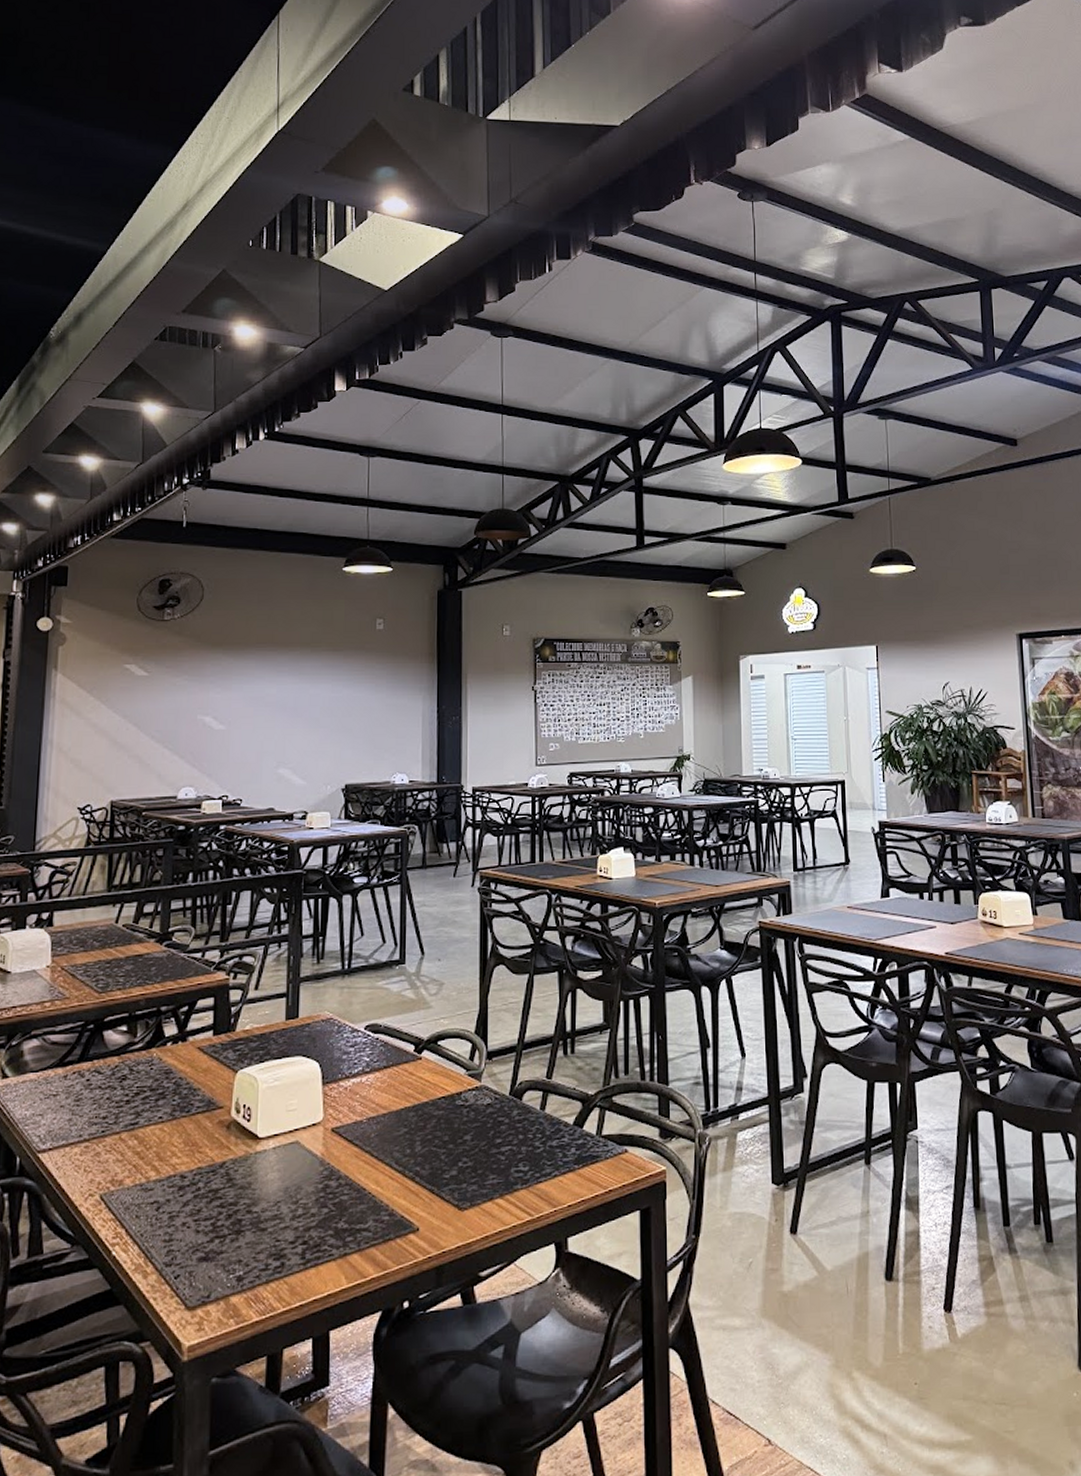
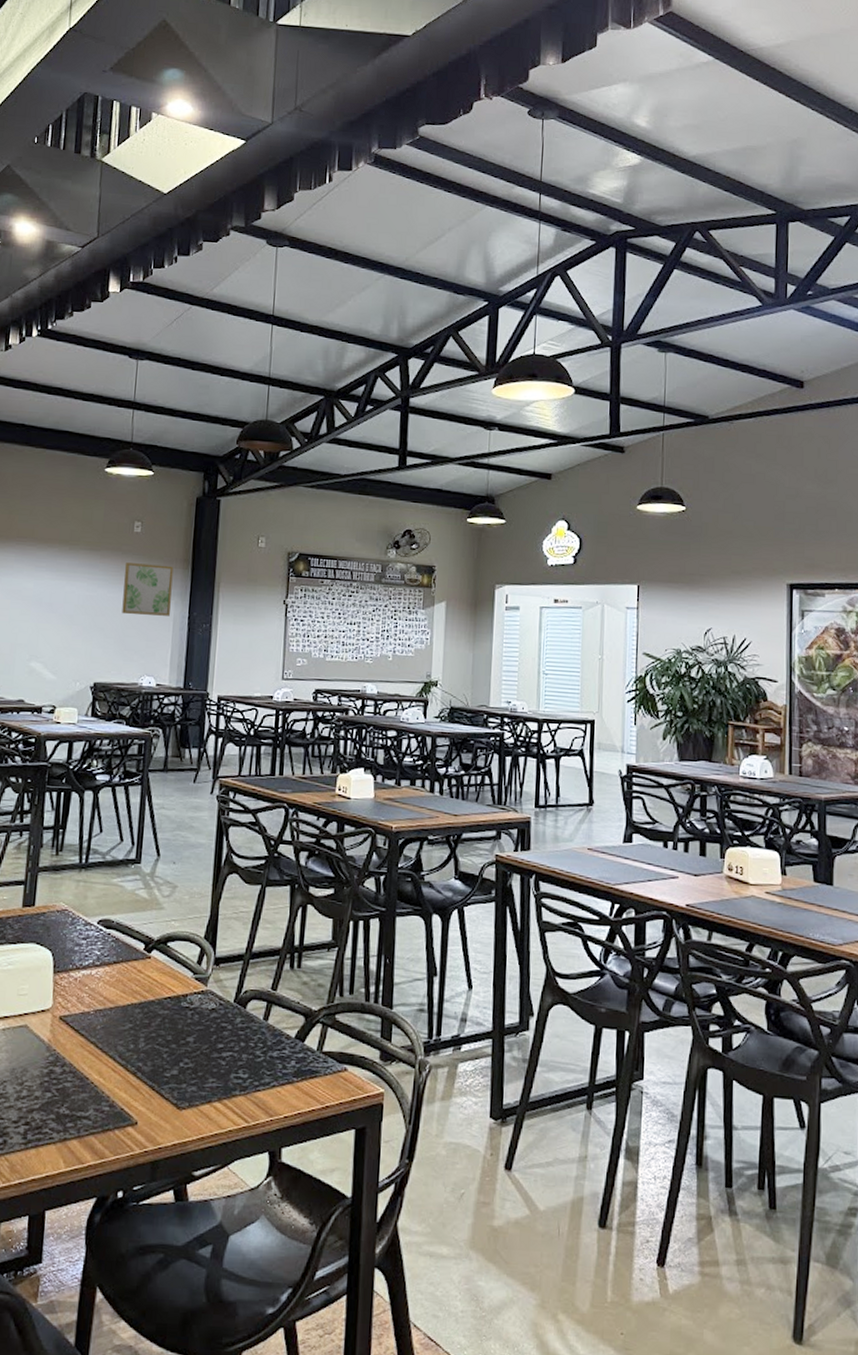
wall art: none [369,661,419,713] -> present [122,563,174,616]

